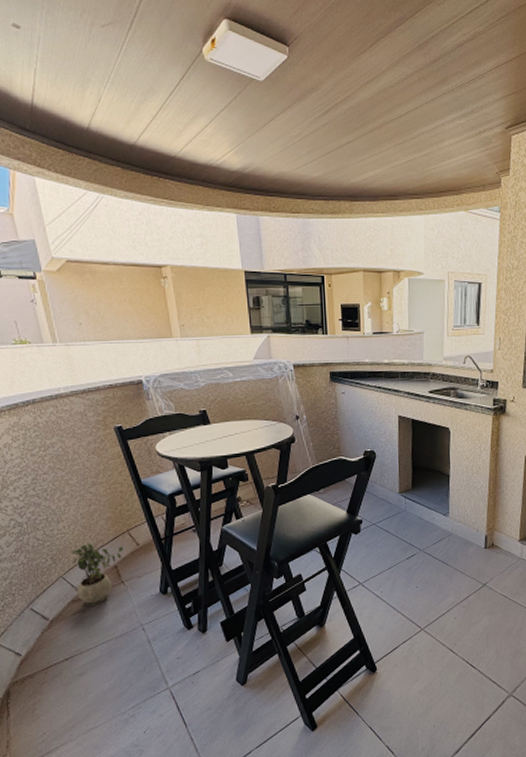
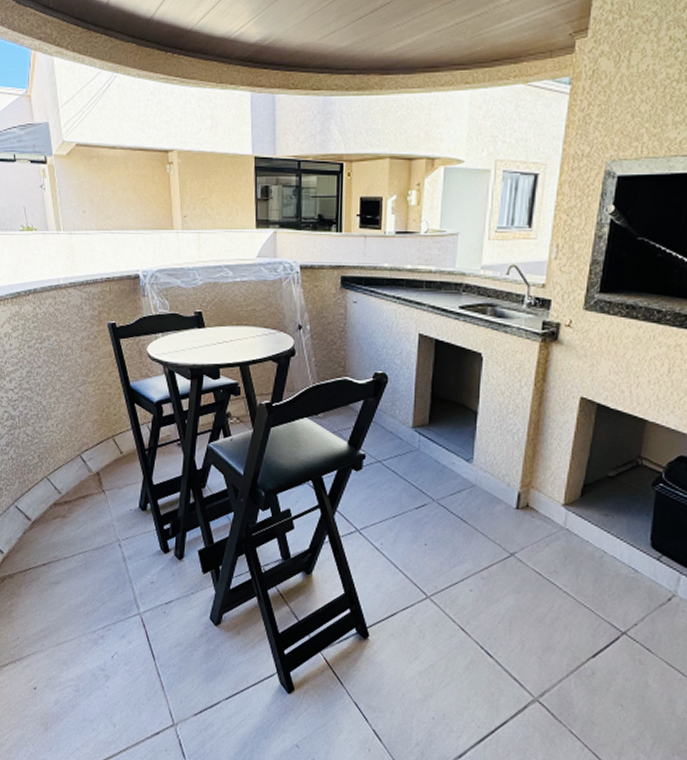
potted plant: present [70,544,124,606] -> none [56,445,107,513]

